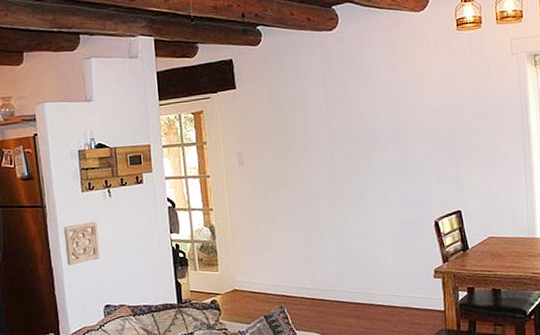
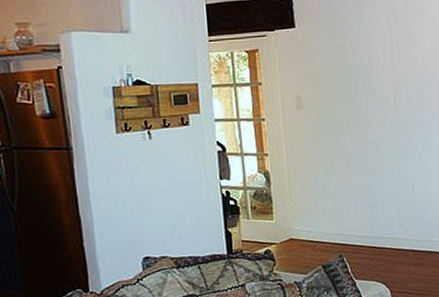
wall ornament: present [63,221,100,266] -> none [94,165,138,215]

